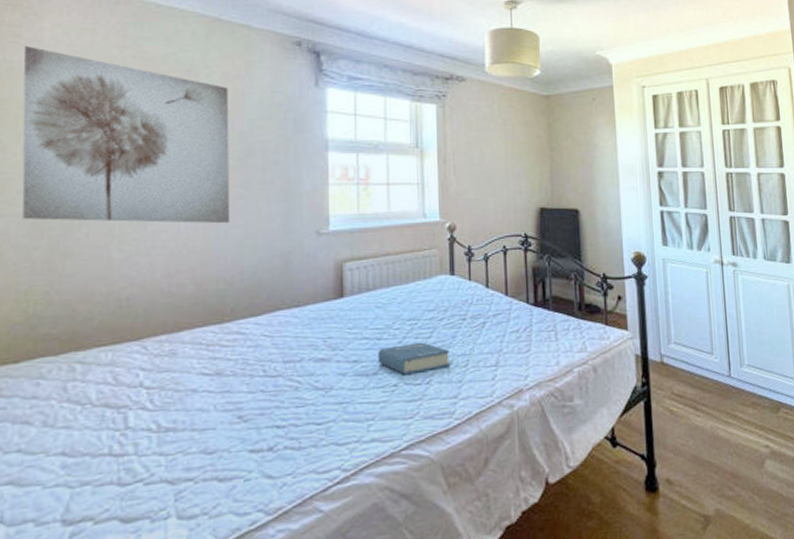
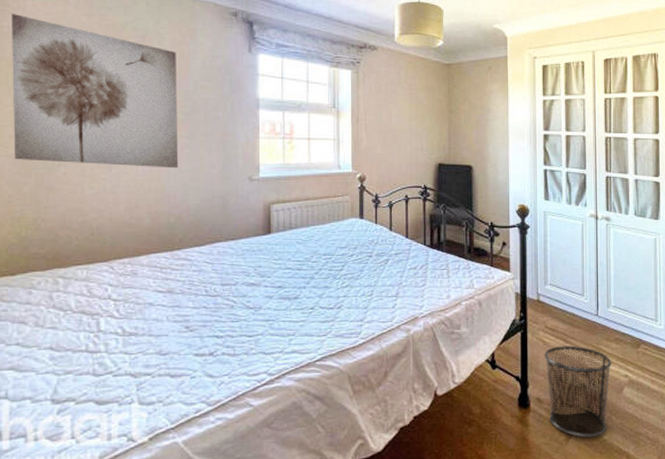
hardback book: present [377,342,450,376] -> none [298,274,357,301]
waste bin: none [671,413,750,524] -> present [544,345,612,438]

